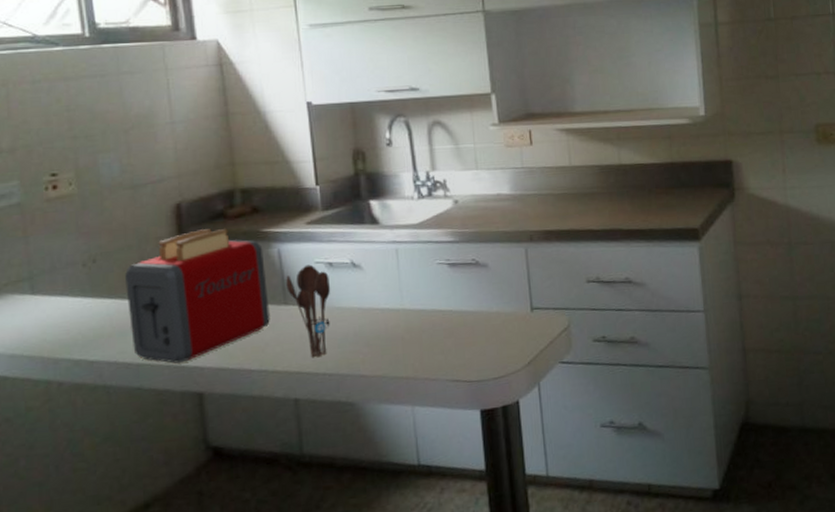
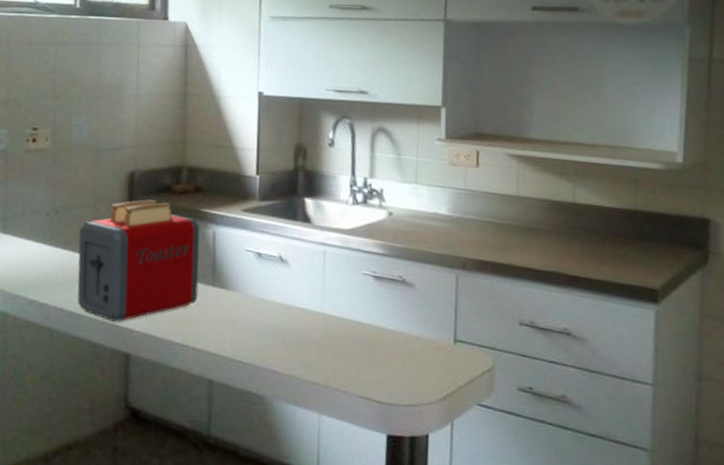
utensil holder: present [286,264,331,358] -> none [216,251,257,344]

